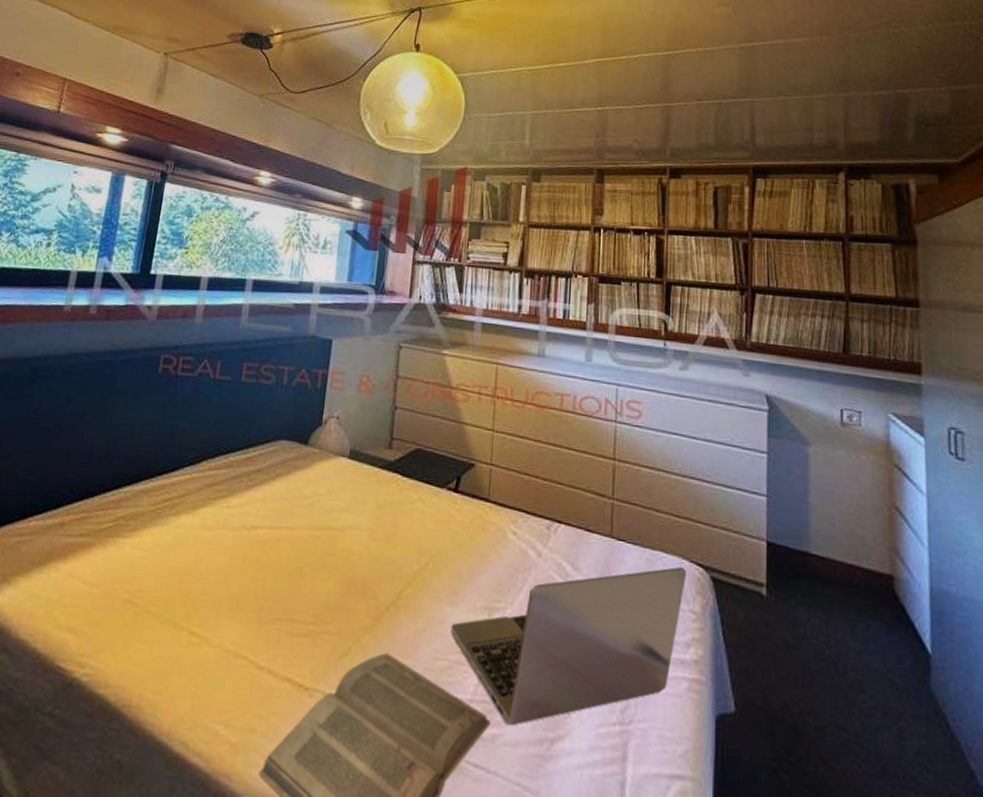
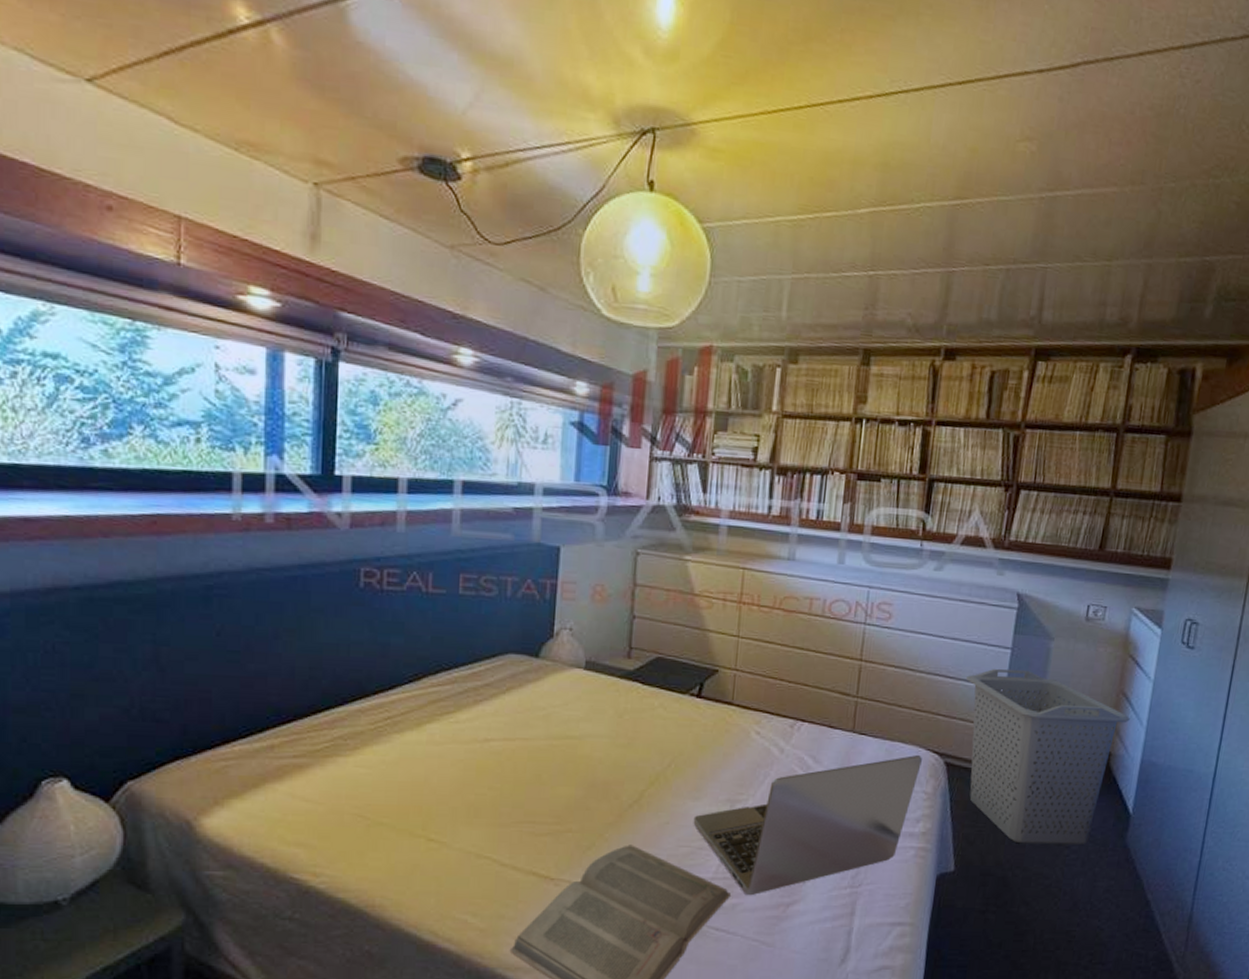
laundry basket: none [724,474,908,689] -> present [966,669,1130,845]

